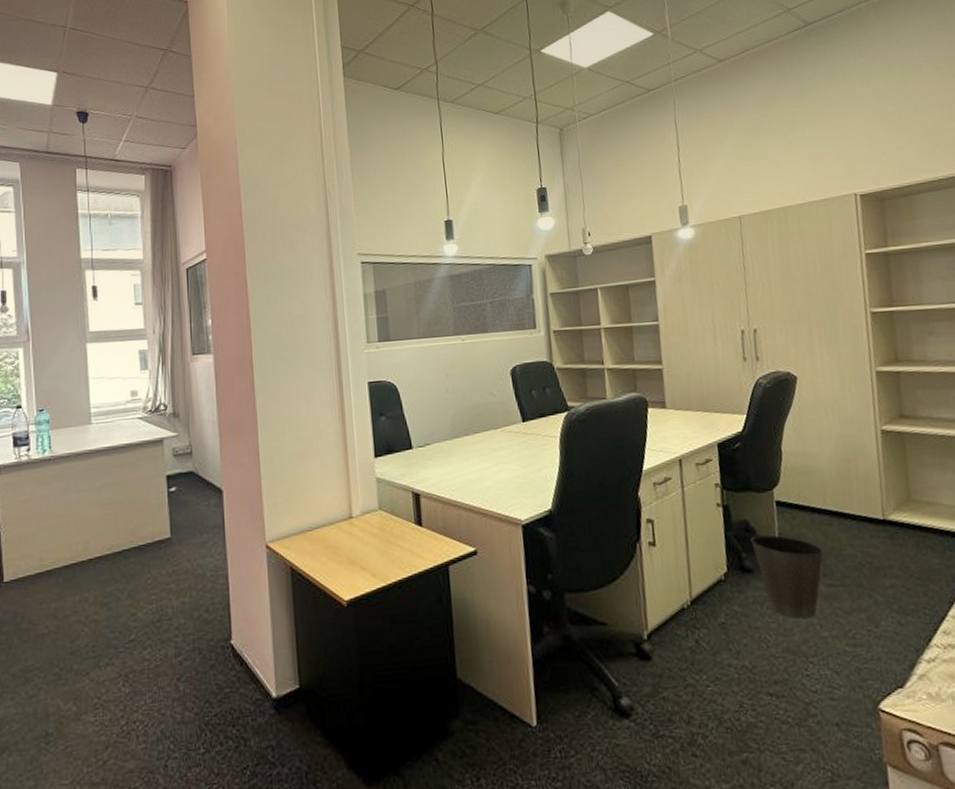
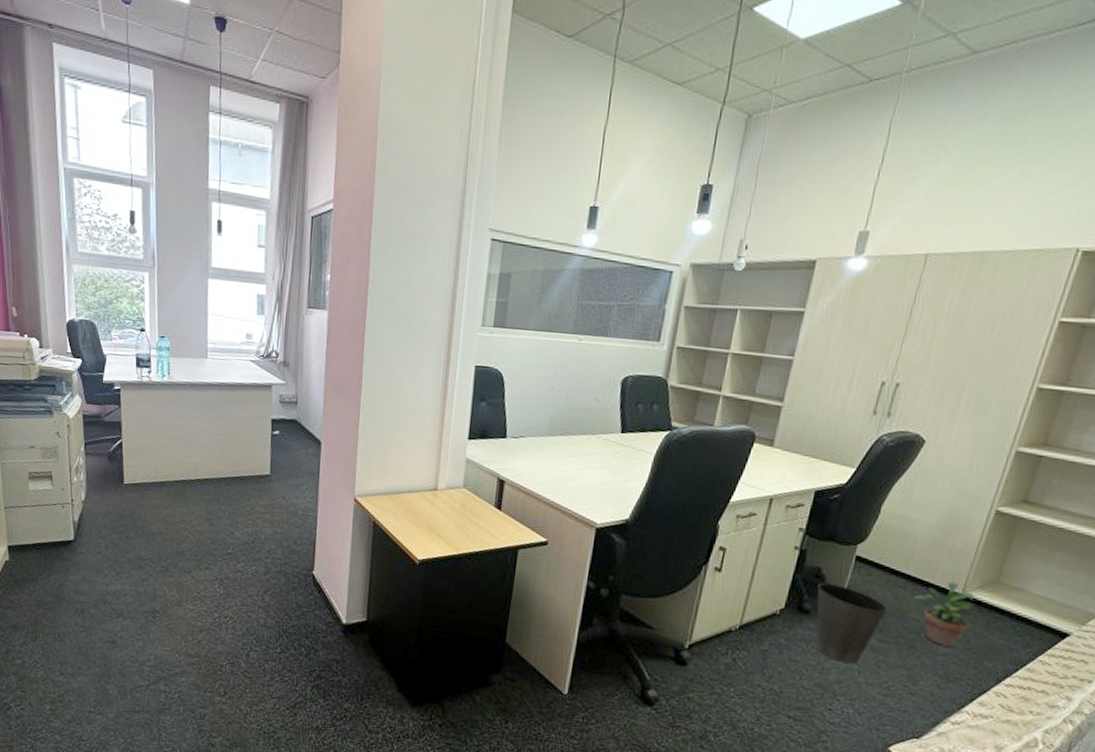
potted plant: none [842,508,903,577] -> present [914,581,976,646]

